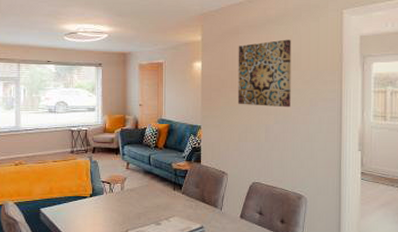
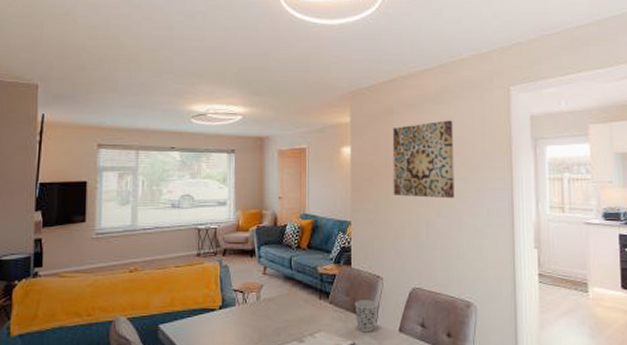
cup: none [203,191,222,218] -> present [354,300,377,333]

